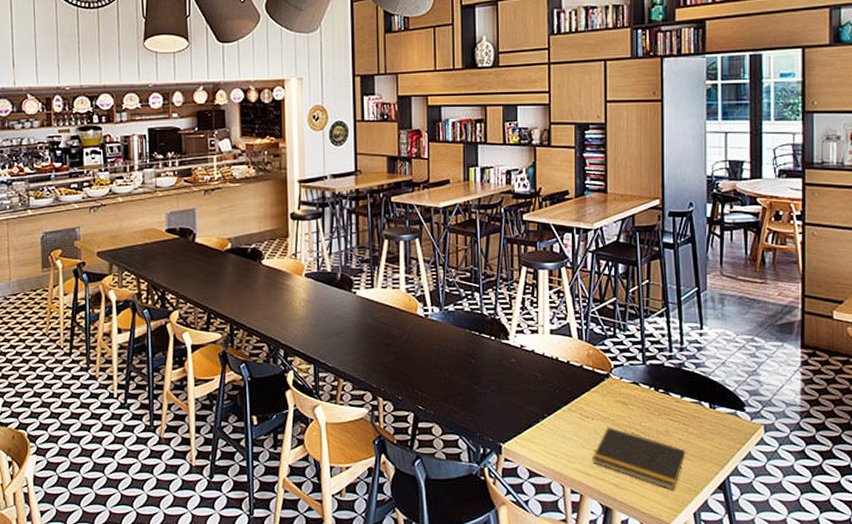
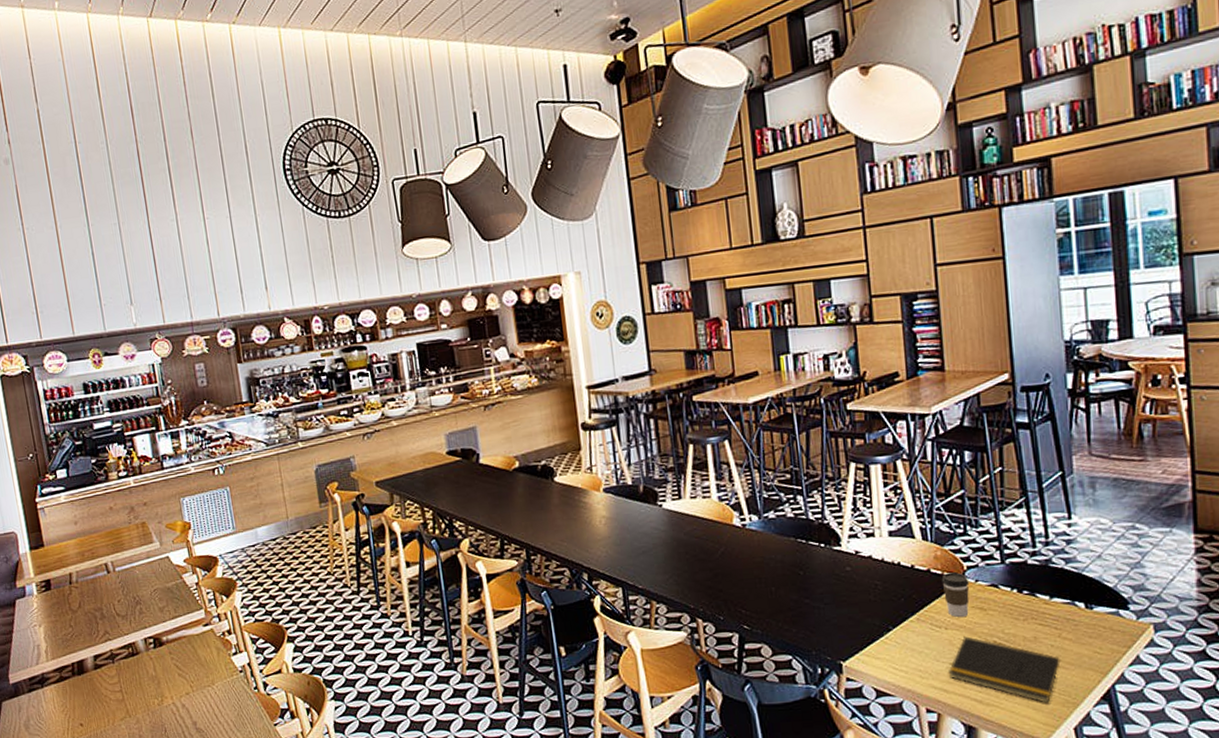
coffee cup: none [592,370,615,410] -> present [941,572,970,618]

